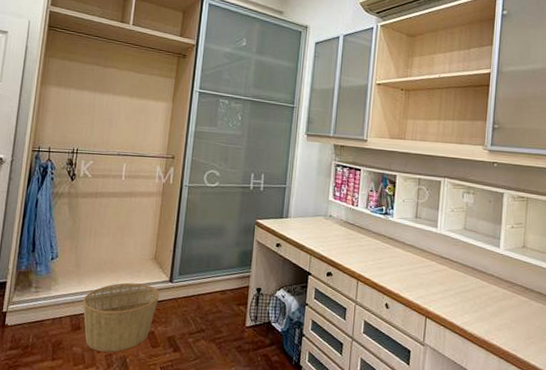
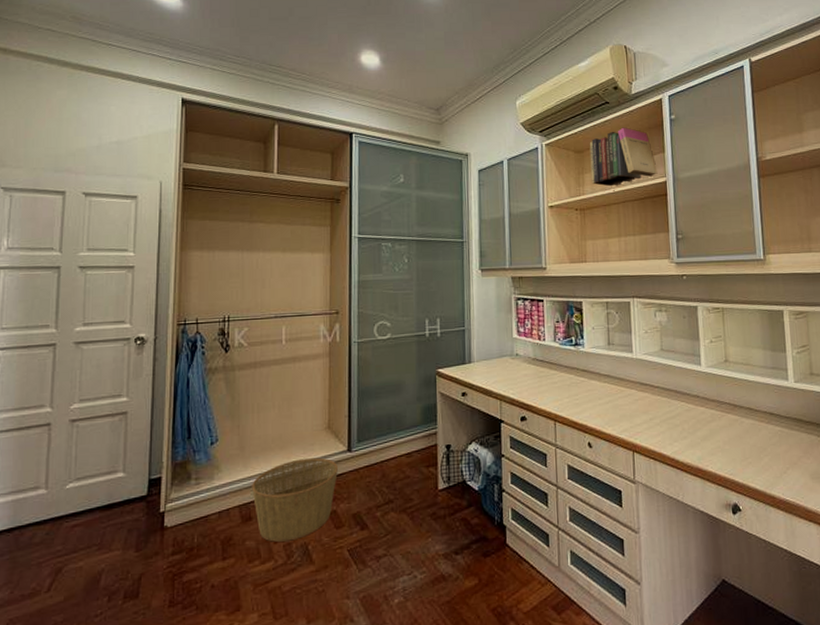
books: none [419,17,483,72] -> present [589,127,658,187]

